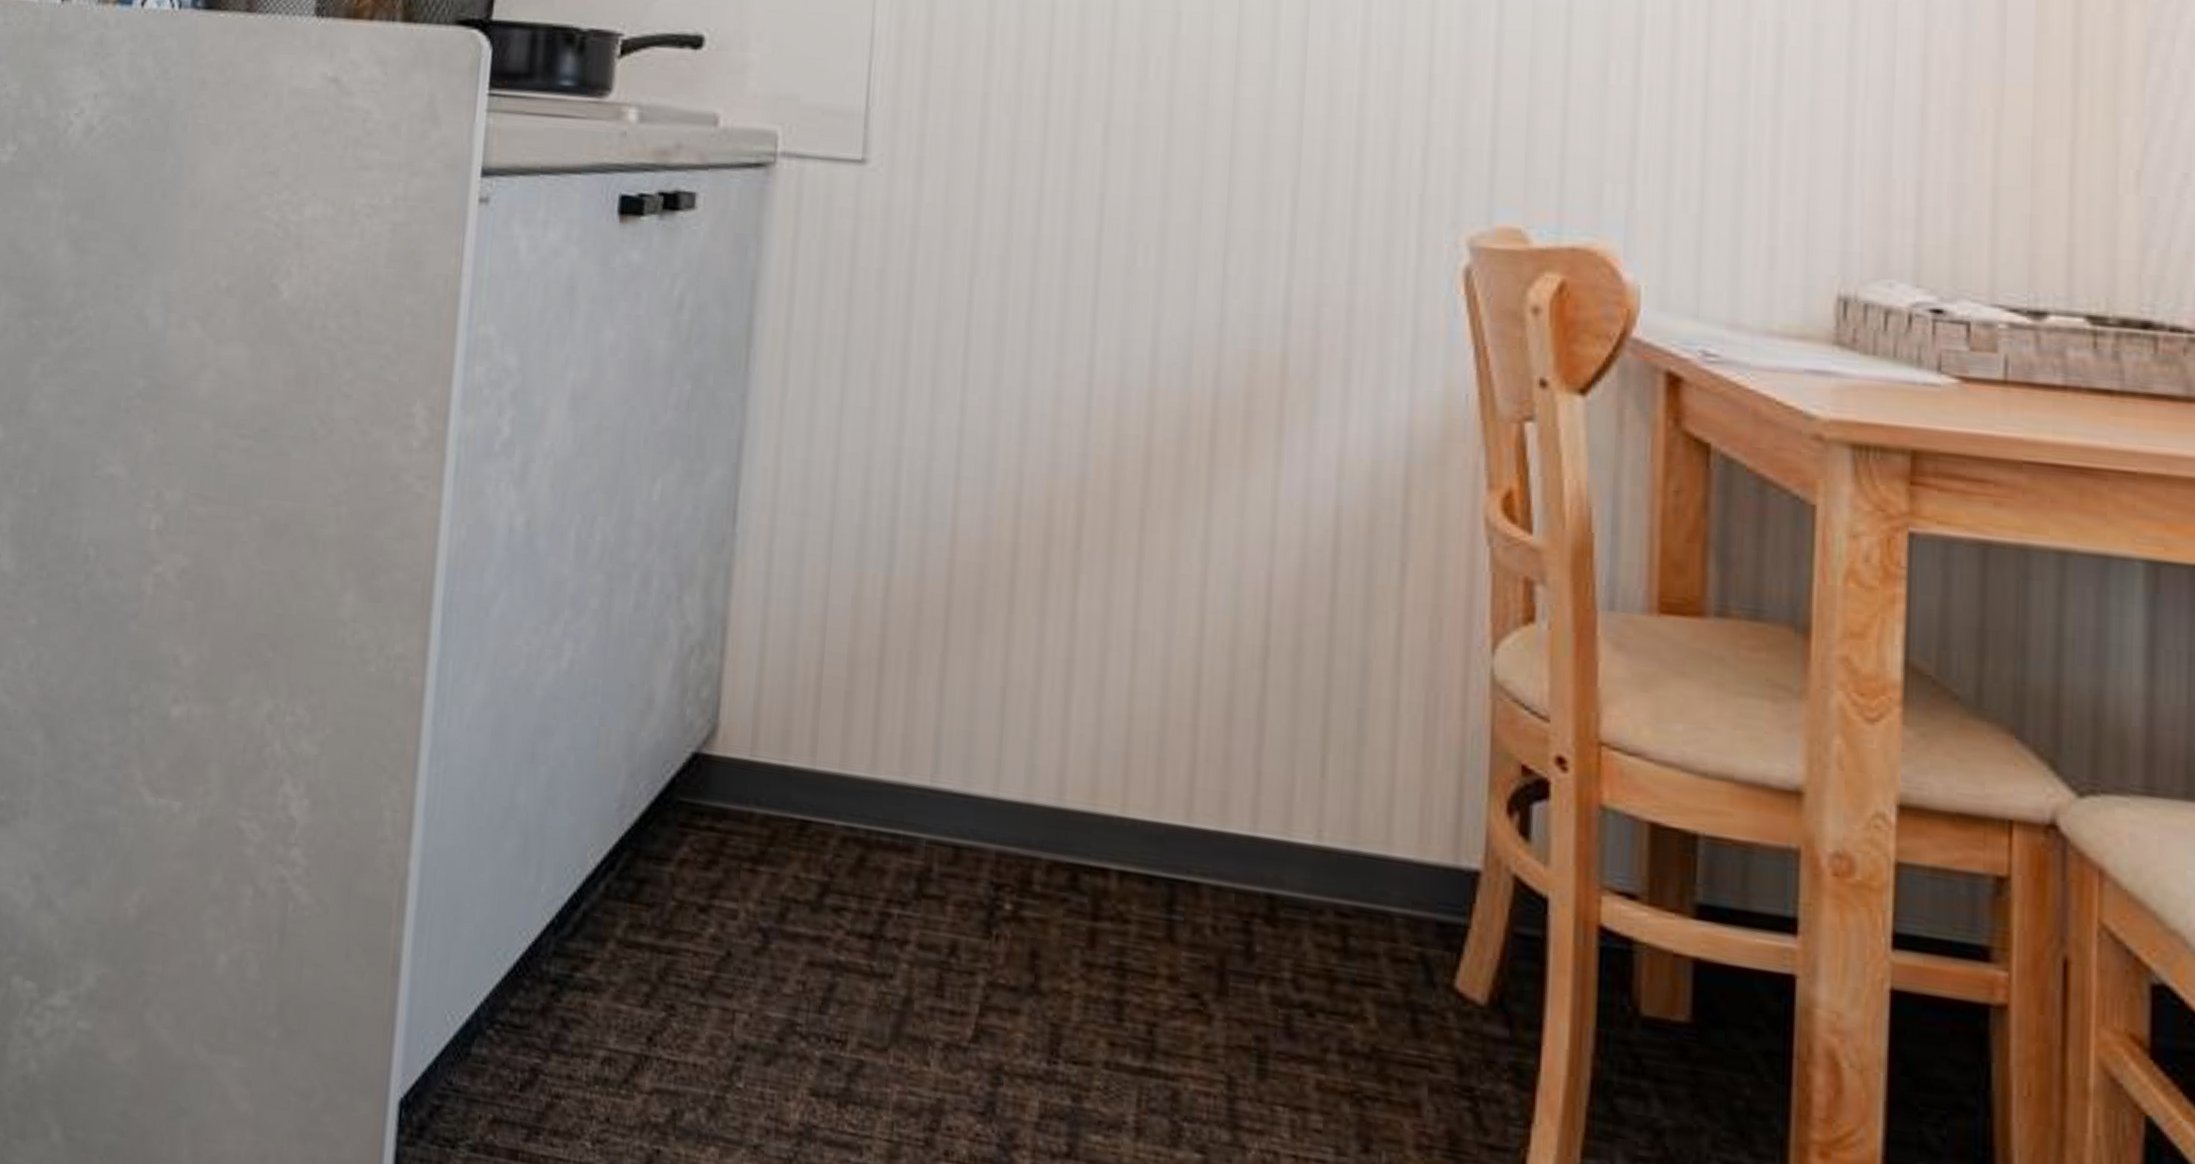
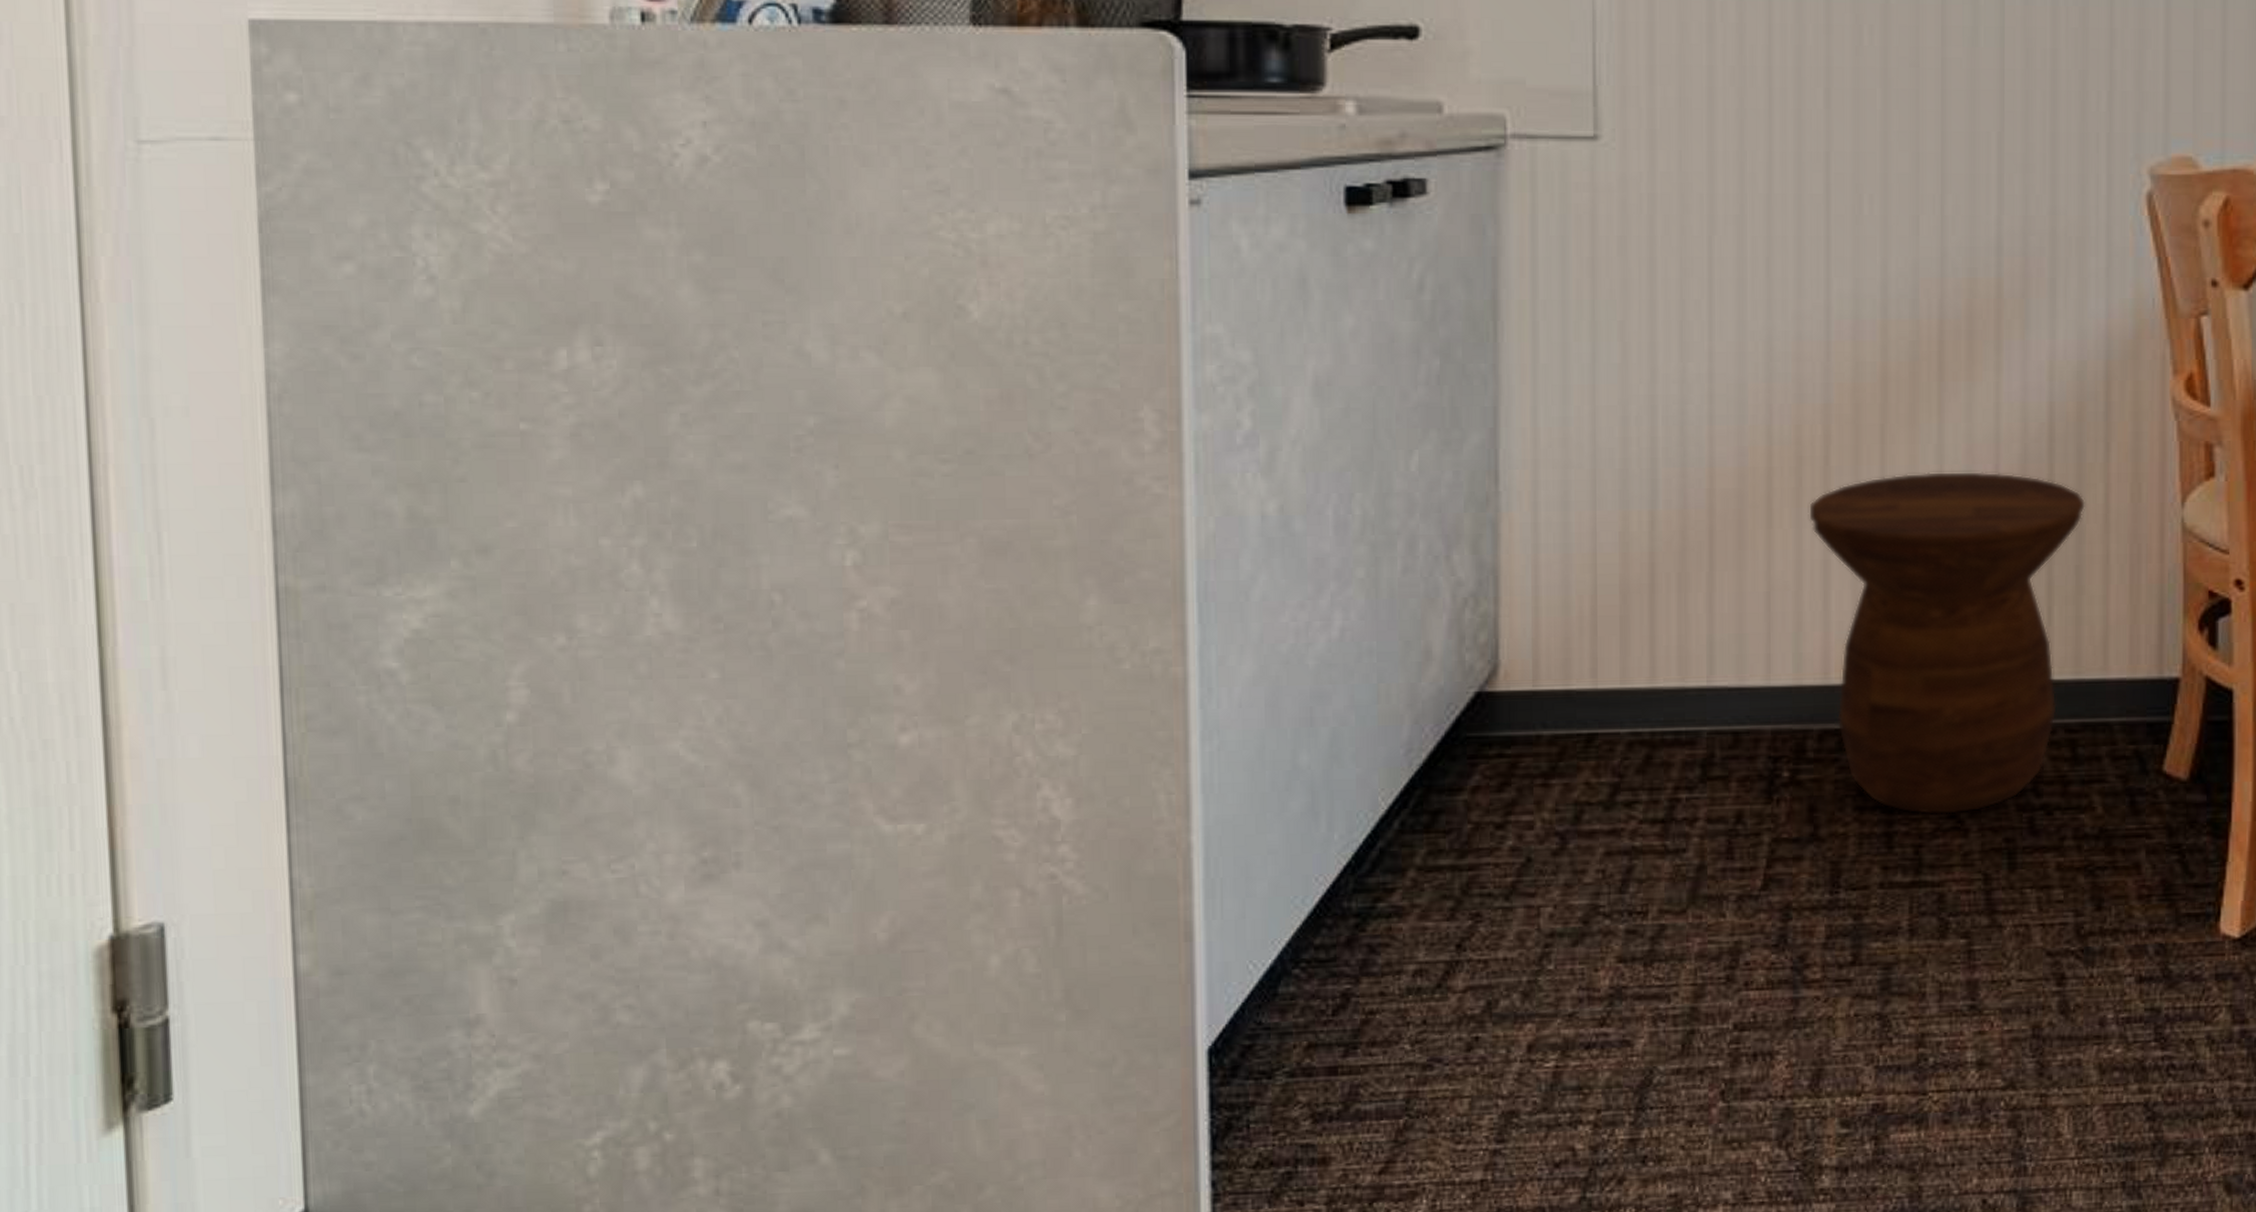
side table: none [1053,569,1374,995] -> present [1808,471,2086,815]

